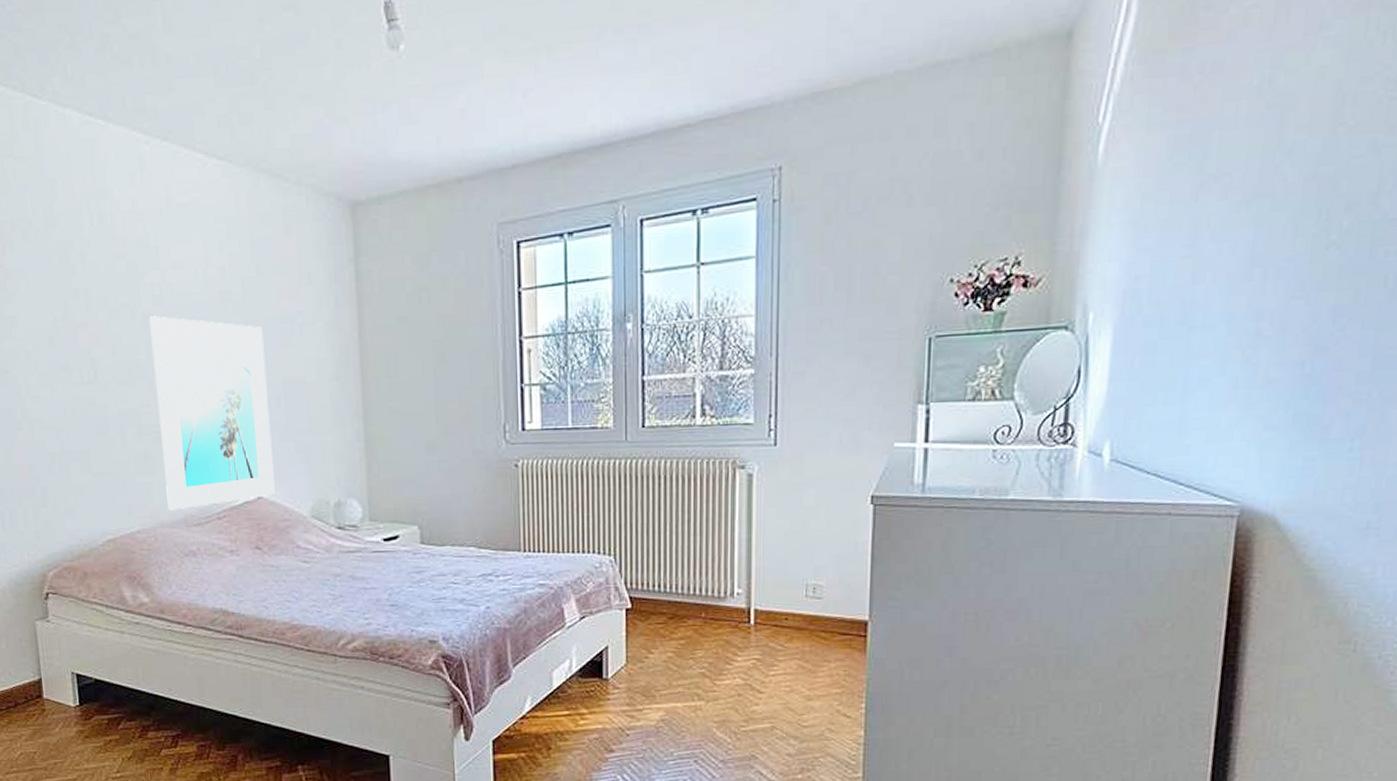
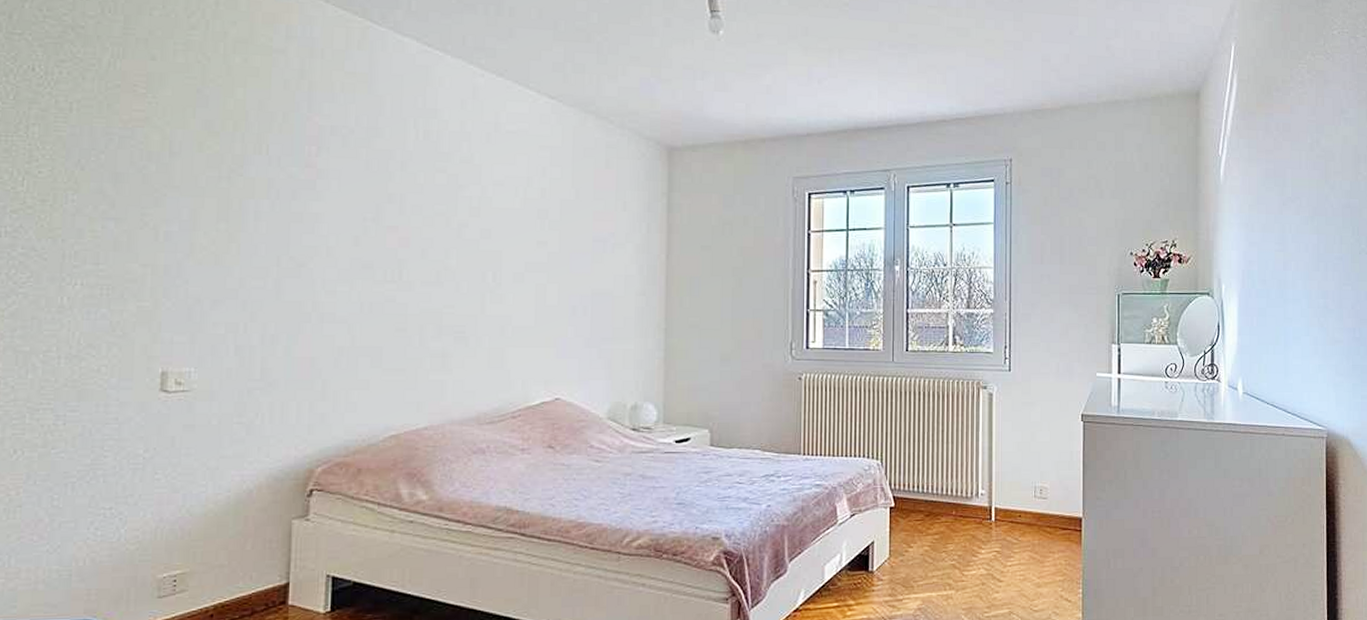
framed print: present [149,316,275,511] -> none [460,225,576,408]

